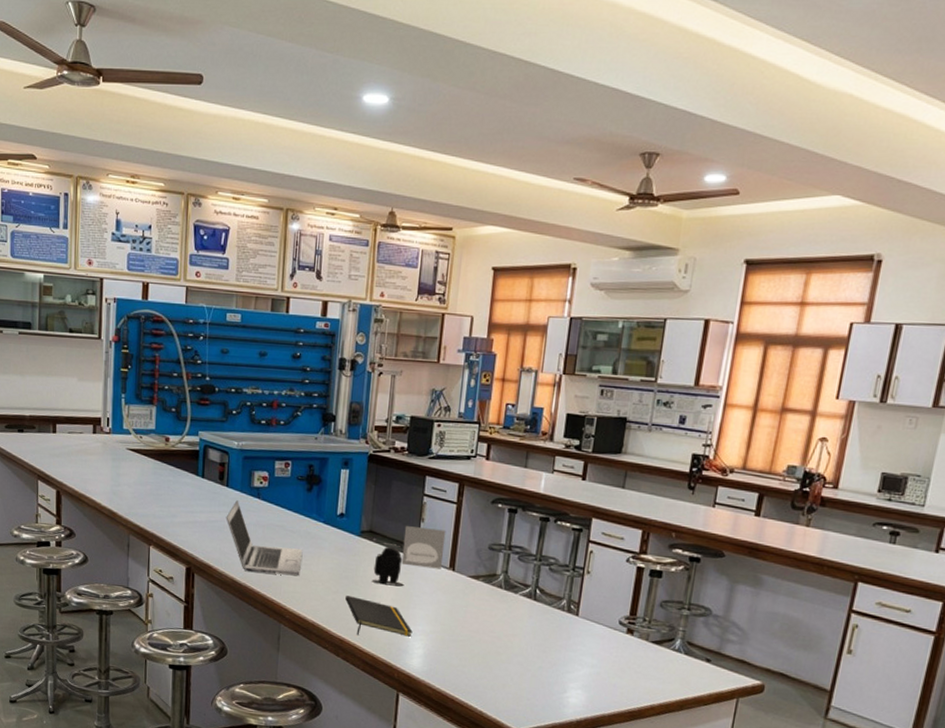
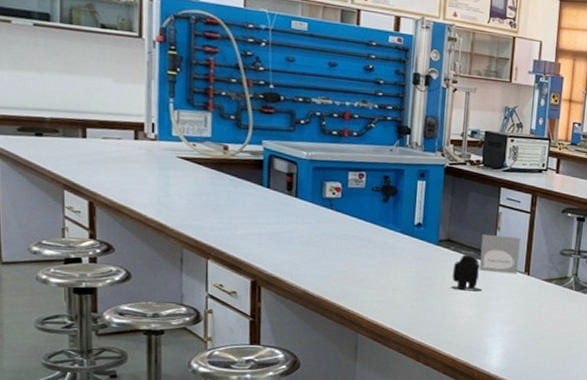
laptop: present [226,500,303,576] -> none [295,211,380,286]
notepad: present [345,596,413,637] -> none [424,302,491,340]

